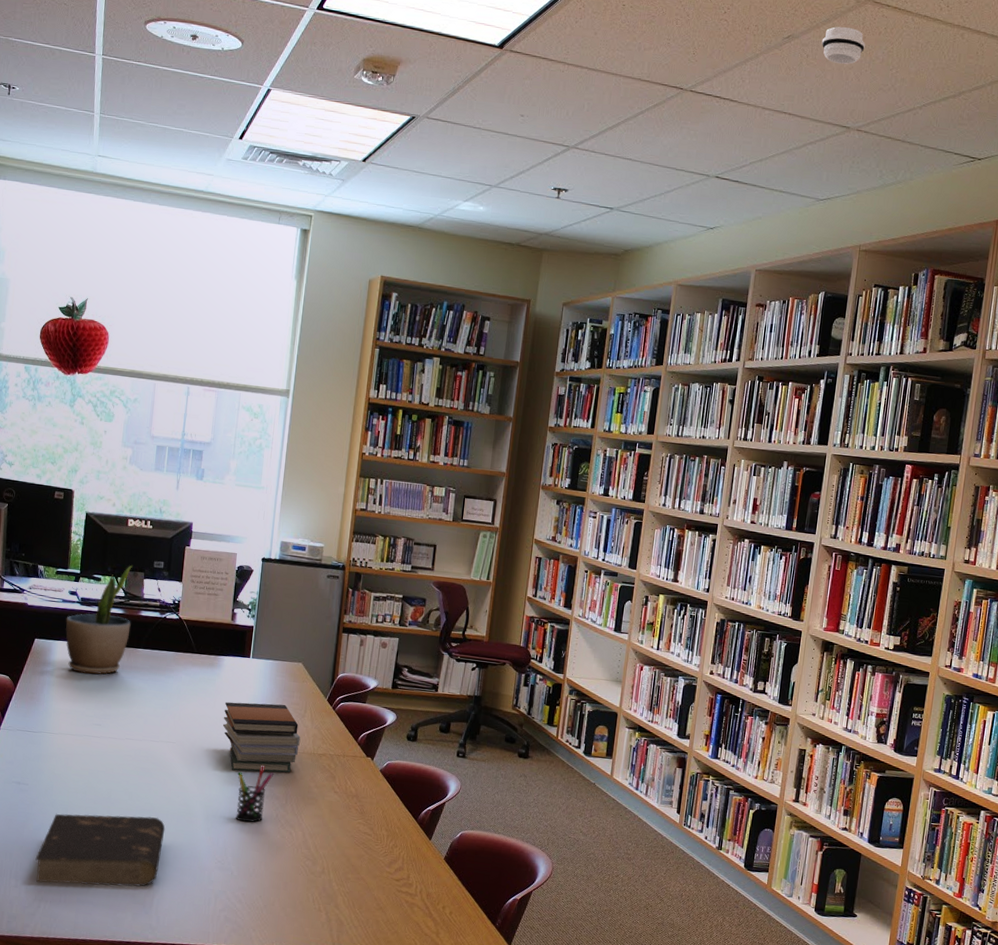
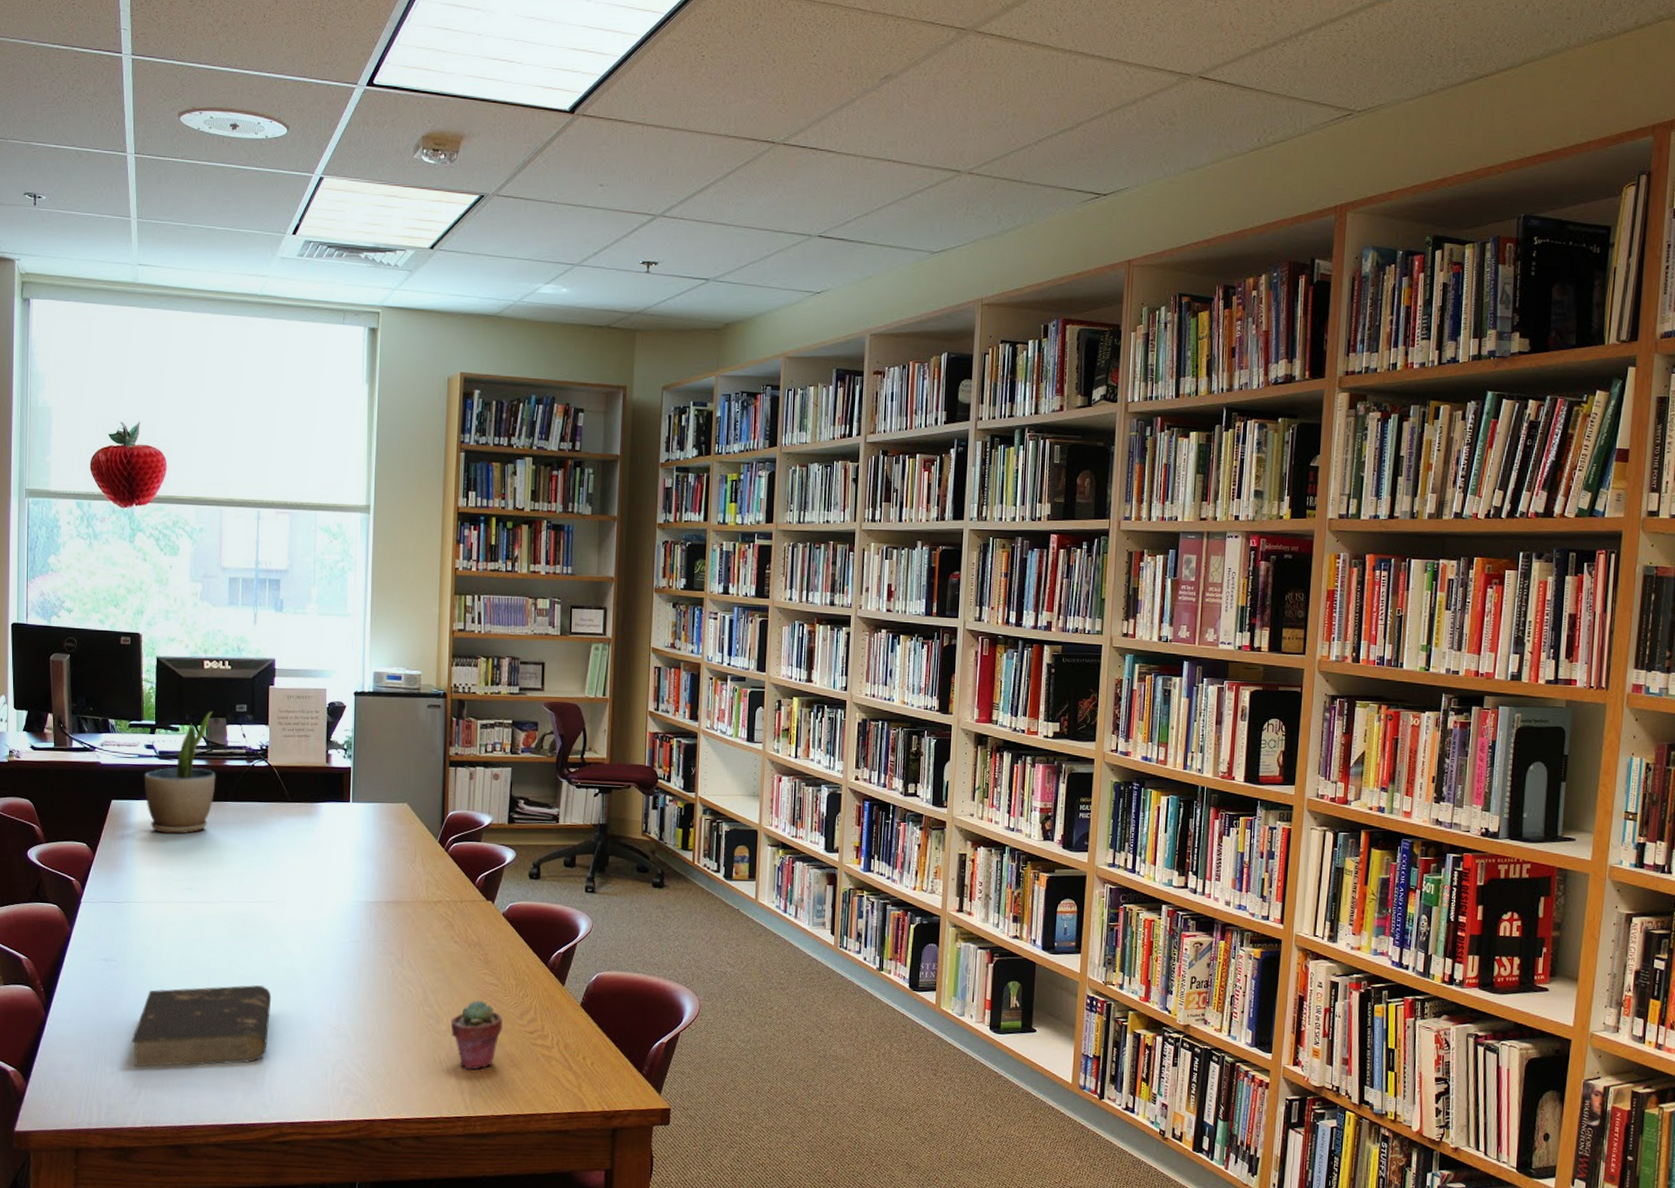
book stack: present [222,702,300,773] -> none [325,850,412,928]
pen holder: present [235,766,274,823] -> none [346,919,387,983]
potted succulent: none [325,846,373,910] -> present [450,1000,502,1070]
smoke detector: present [821,27,865,64] -> none [922,62,970,102]

